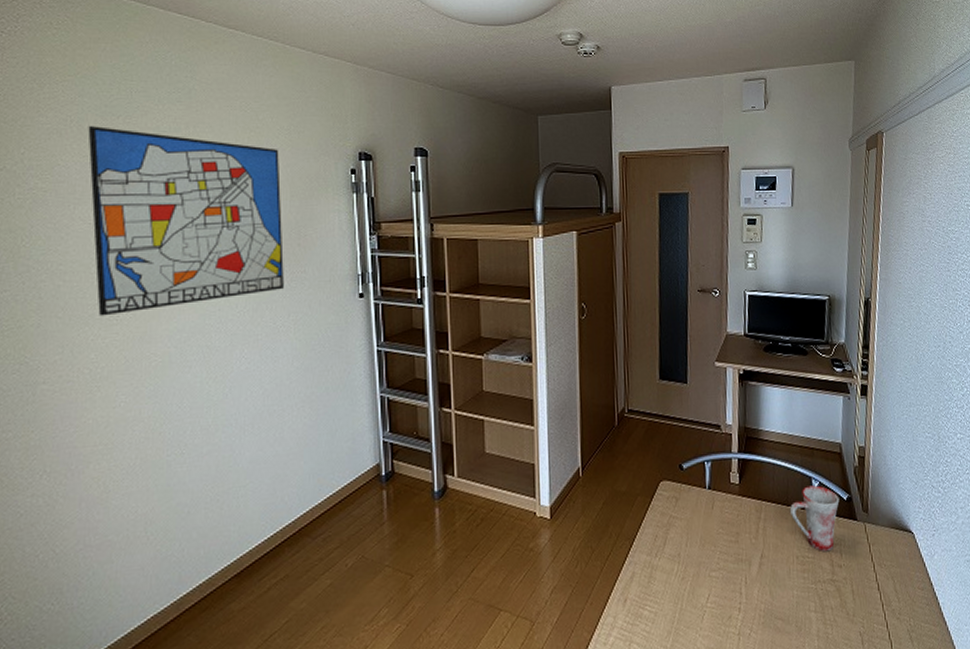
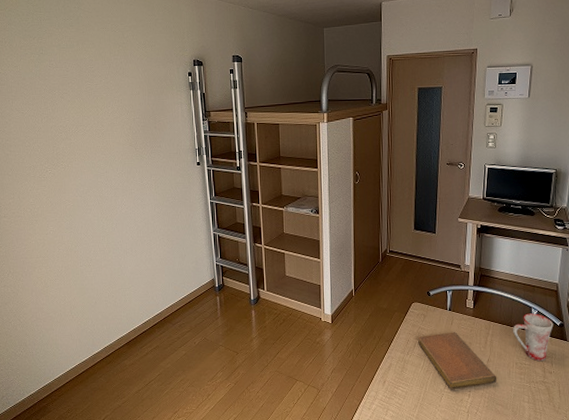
wall art: present [87,126,284,316] -> none [16,45,147,175]
notebook: none [669,519,775,604] -> present [418,332,497,390]

